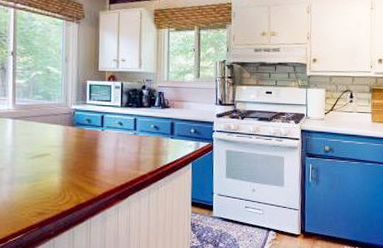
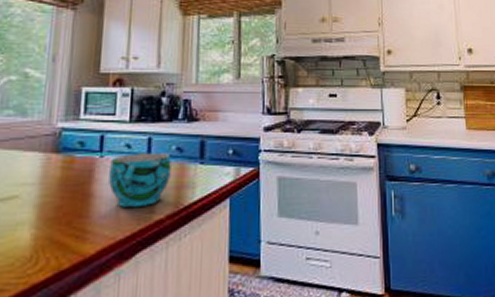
cup: none [107,129,151,165] -> present [108,153,172,207]

